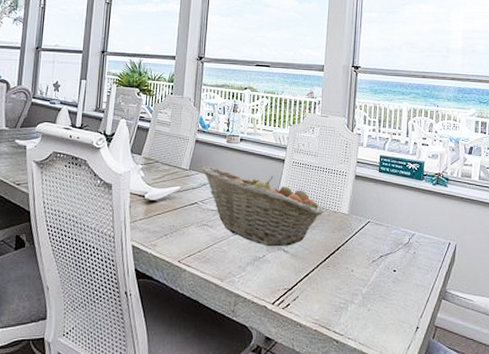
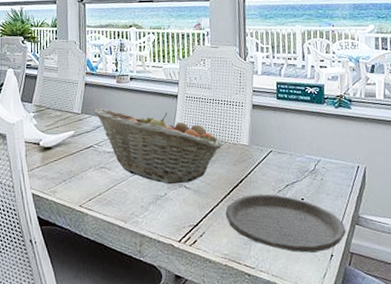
plate: none [320,262,433,324] -> present [225,194,346,253]

